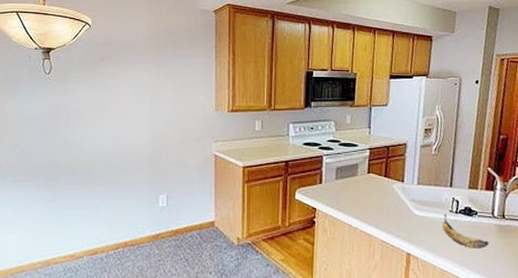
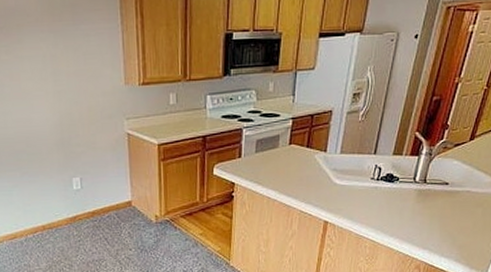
banana: present [442,213,489,249] -> none [362,181,407,214]

